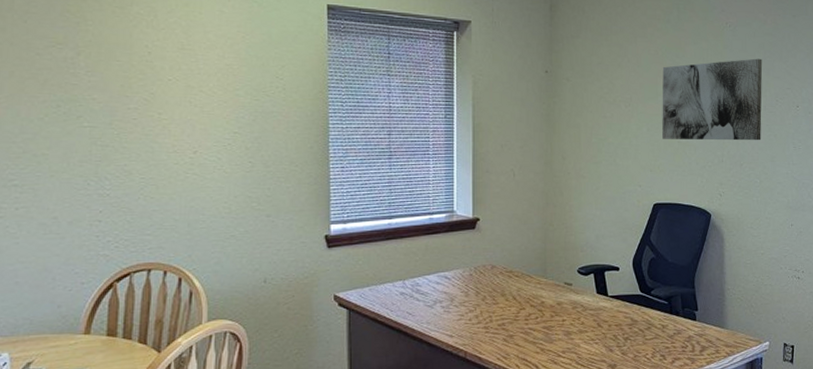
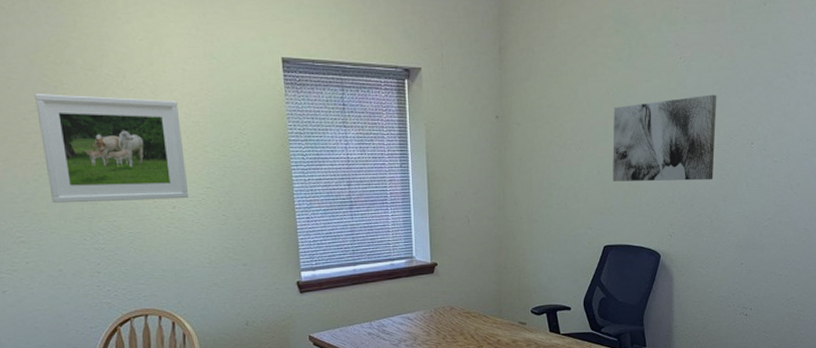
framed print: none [53,29,214,145] -> present [35,94,189,204]

